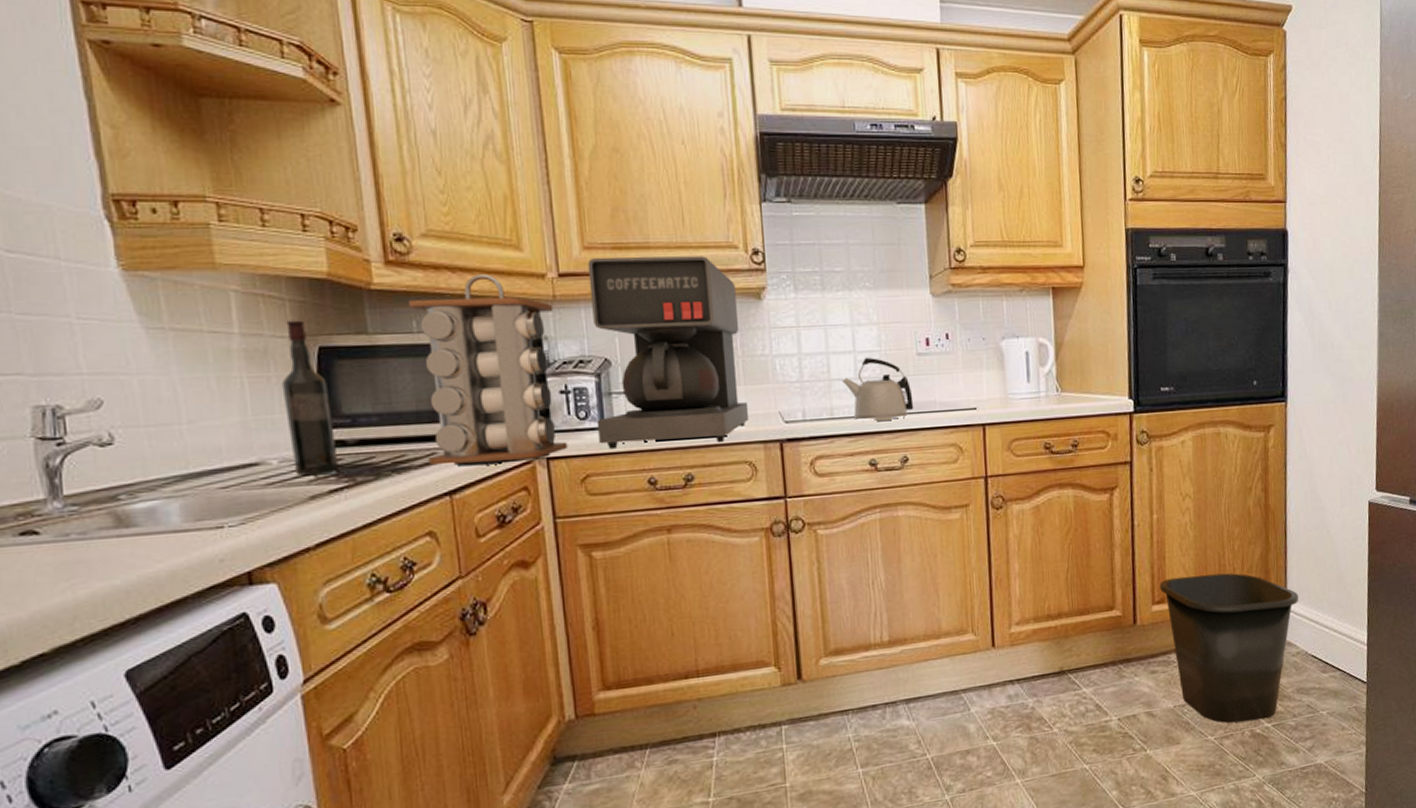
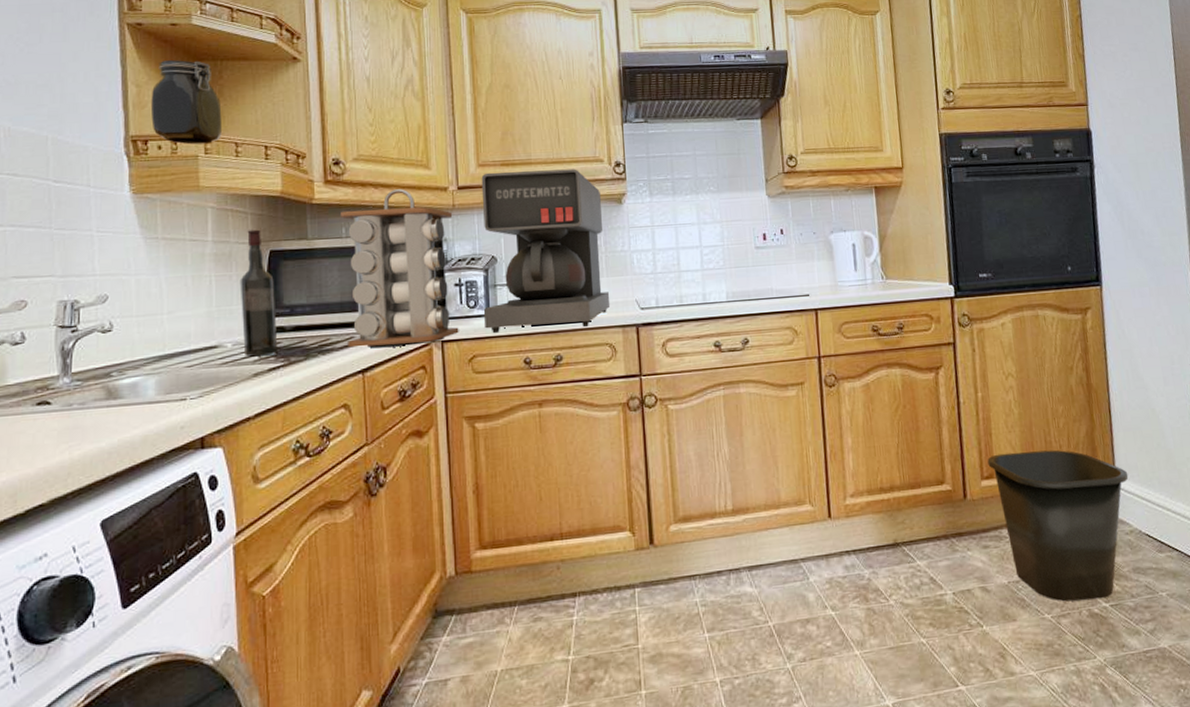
jar: none [134,94,240,209] -> present [150,60,222,145]
kettle: present [841,357,914,422] -> none [689,251,753,308]

